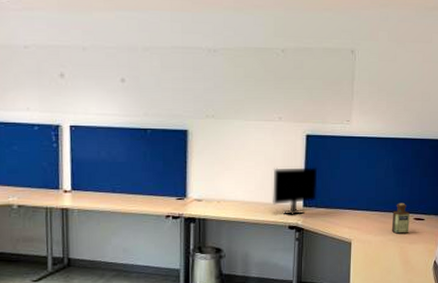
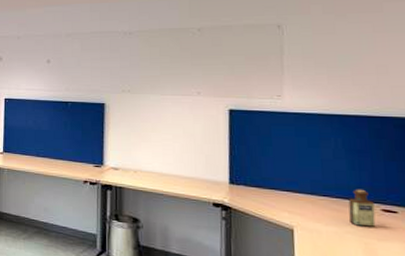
monitor: present [273,167,318,215] -> none [193,141,246,192]

